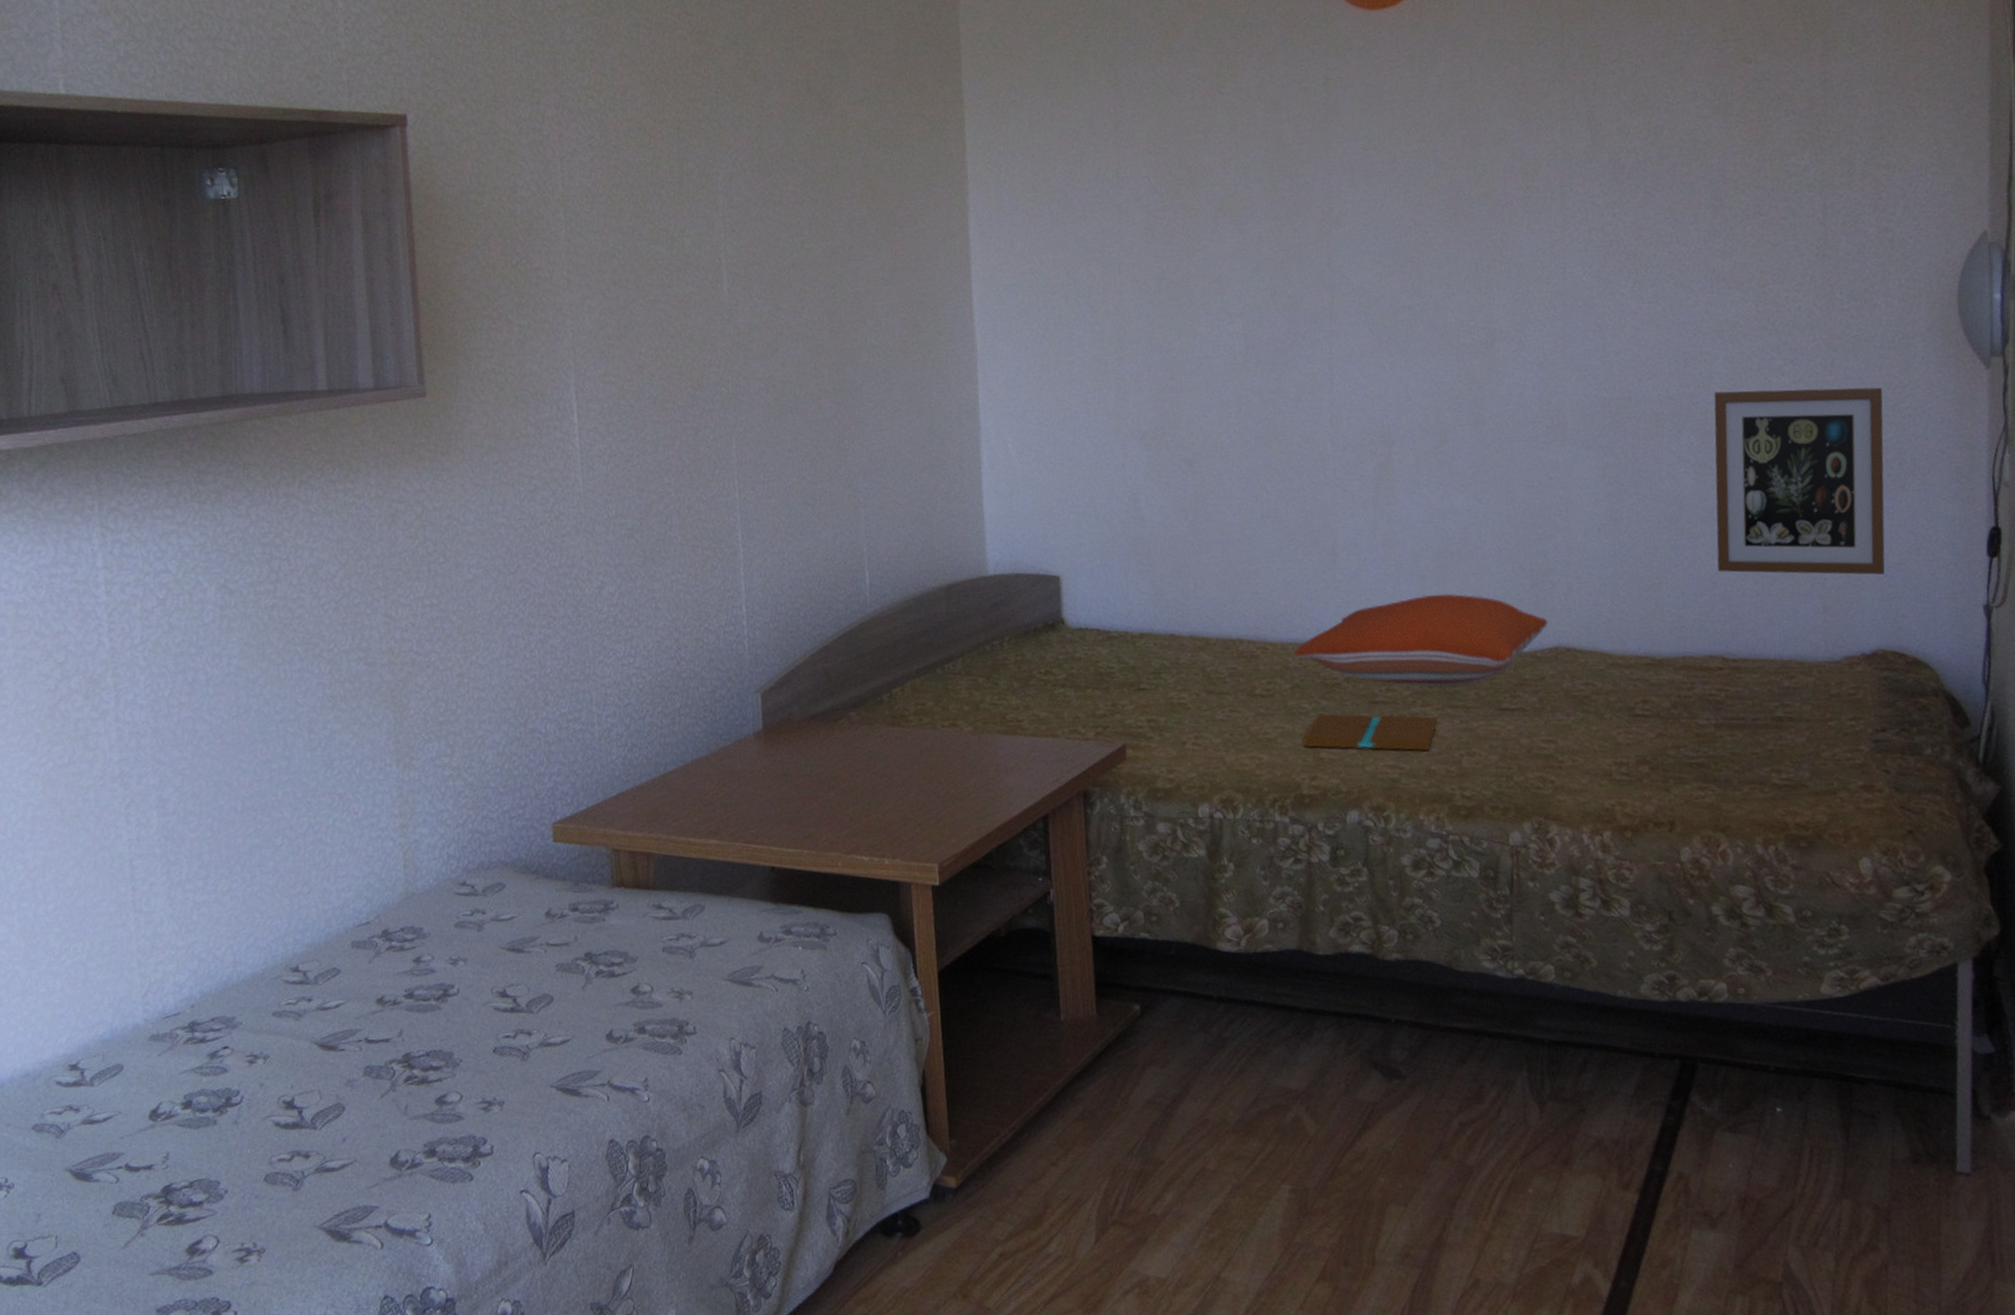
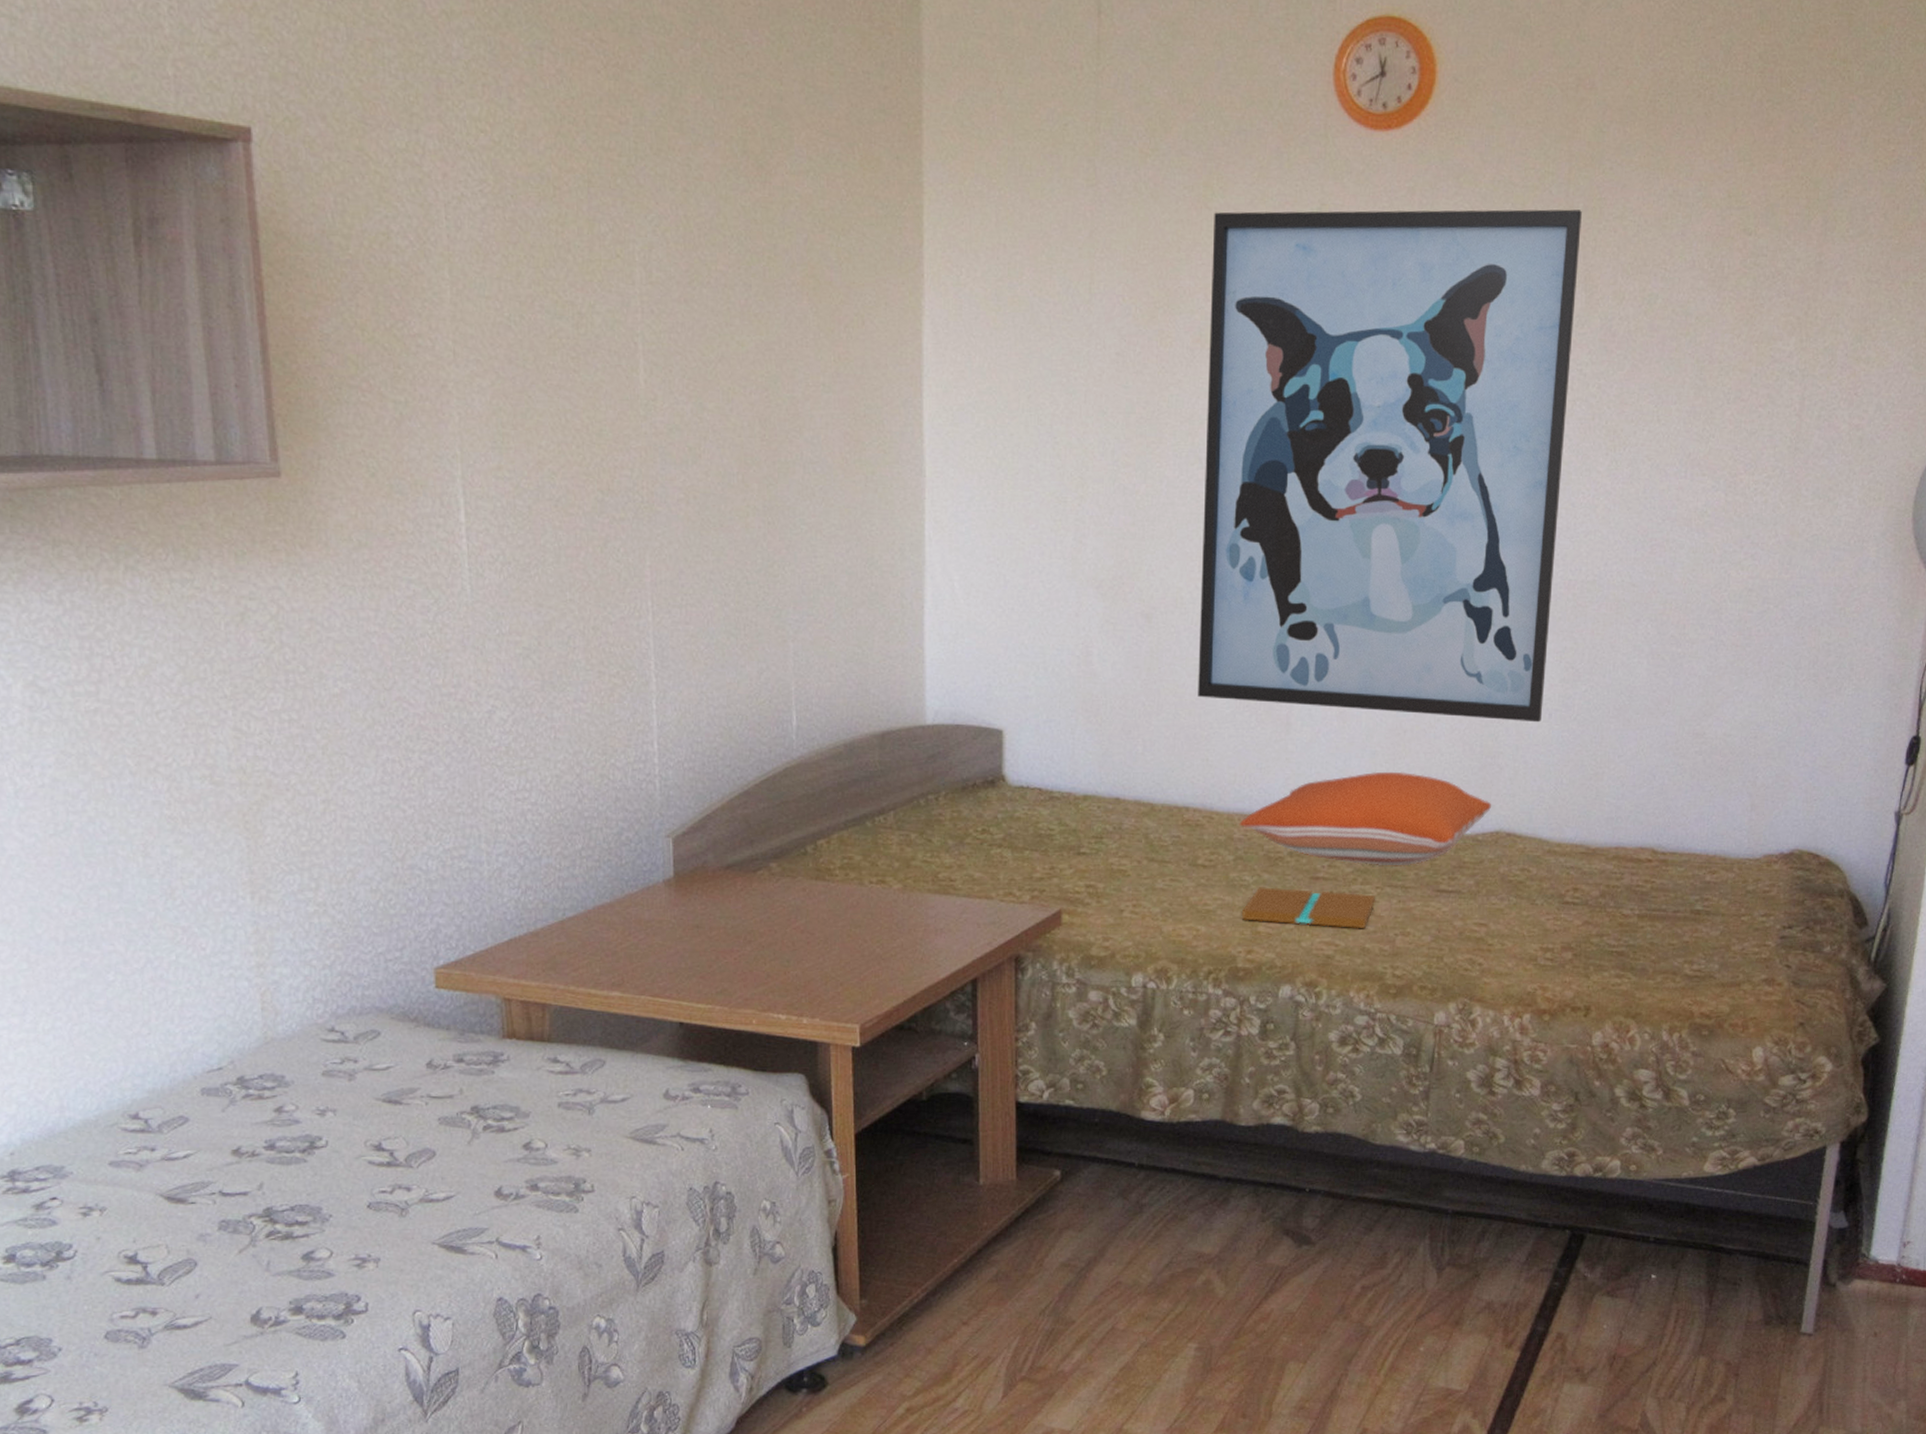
wall art: none [1227,58,1591,538] -> present [1198,209,1582,723]
picture frame: present [1713,387,1885,575] -> none [1658,582,1833,776]

